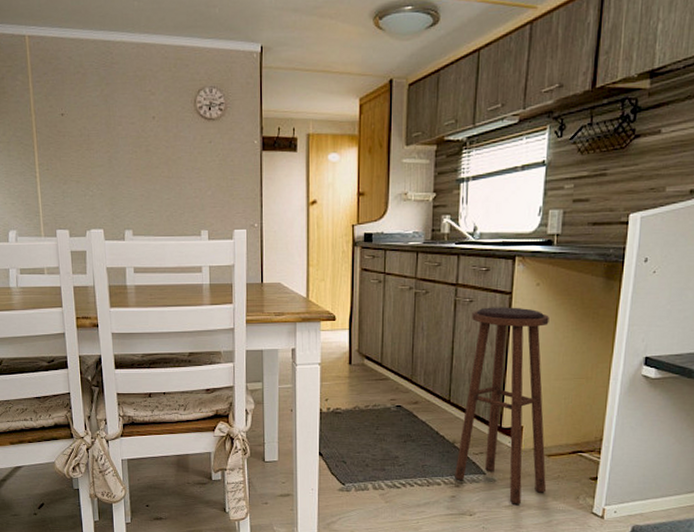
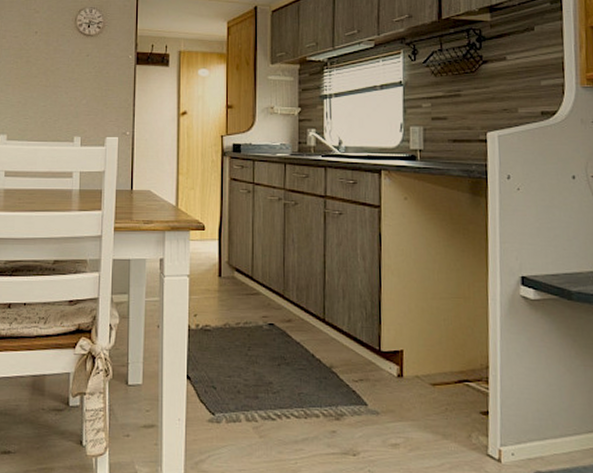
stool: present [455,307,549,504] -> none [334,220,435,443]

